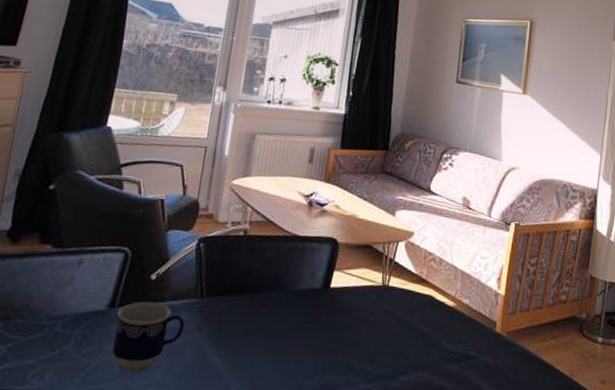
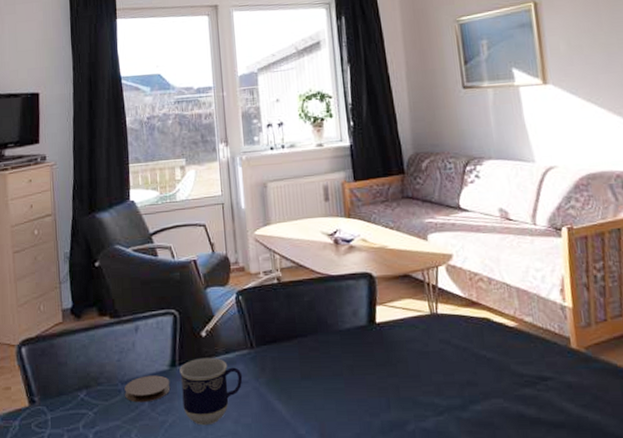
coaster: none [48,313,104,343] -> present [124,375,171,403]

